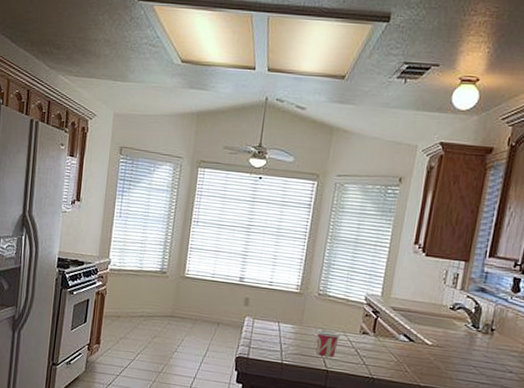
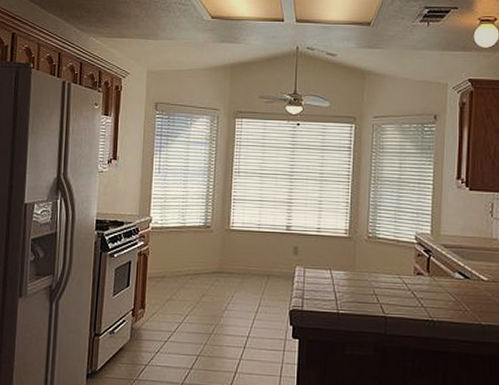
cup: present [316,329,341,357] -> none [370,273,395,302]

